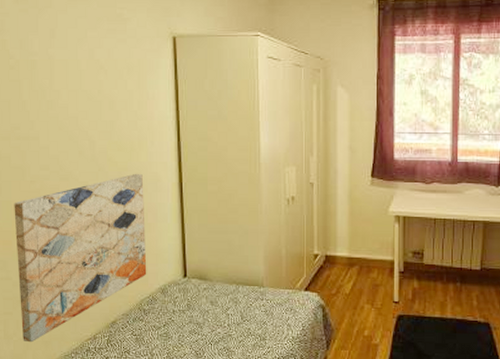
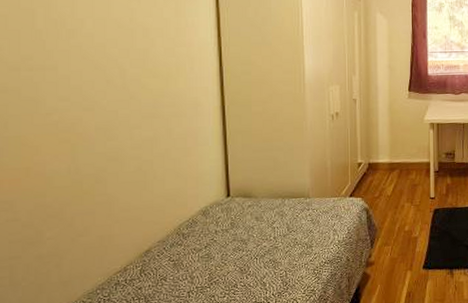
wall art: present [14,173,147,343] -> none [24,99,186,286]

